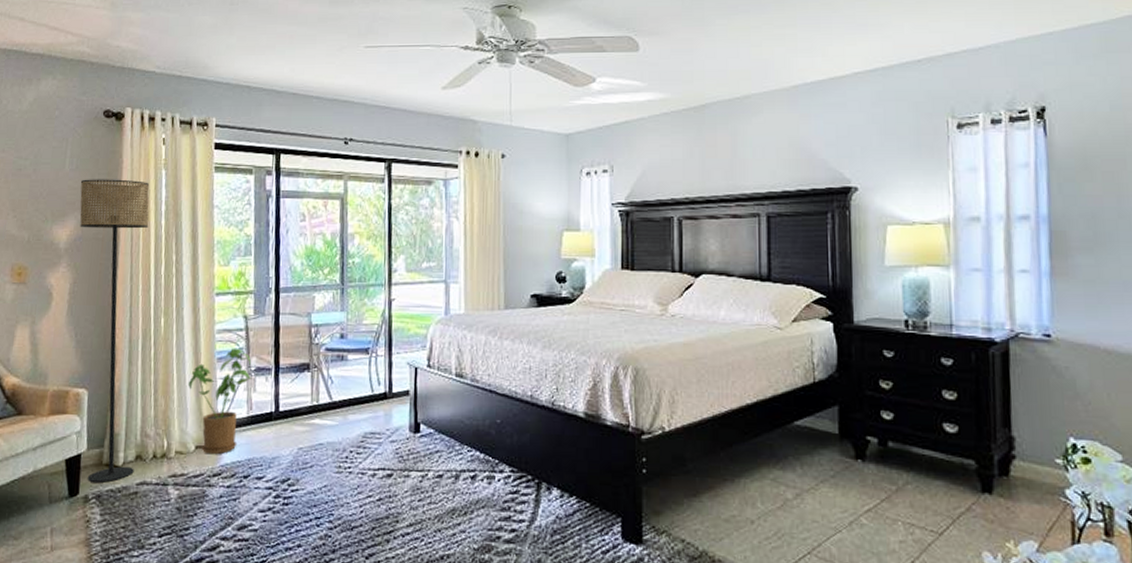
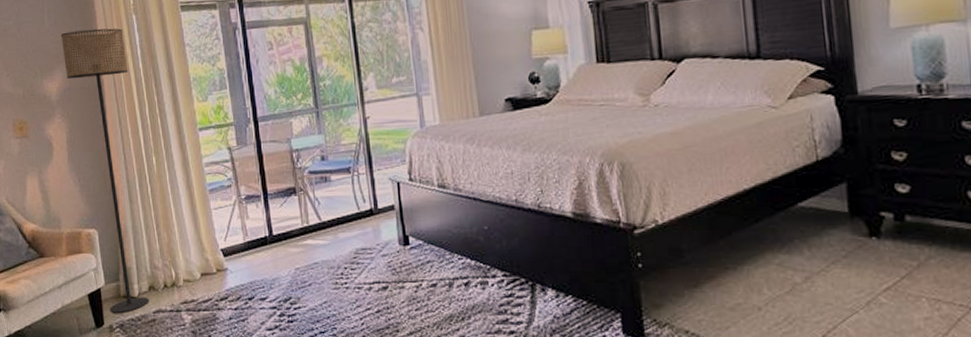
house plant: present [189,348,252,455] -> none [186,178,244,281]

